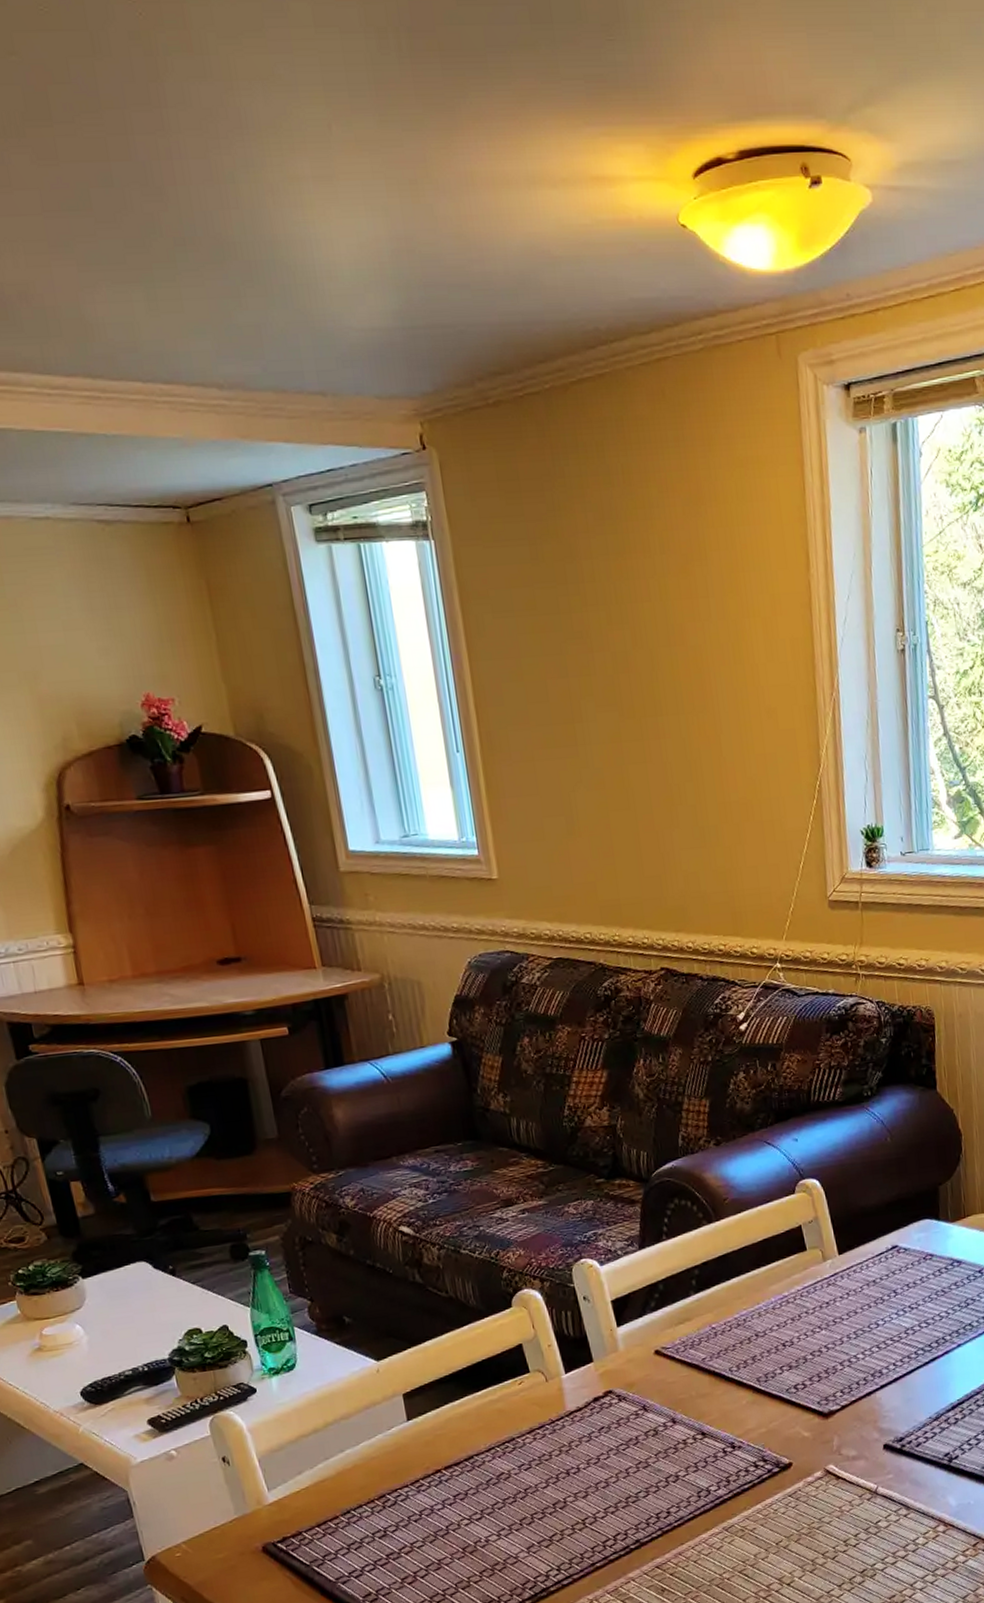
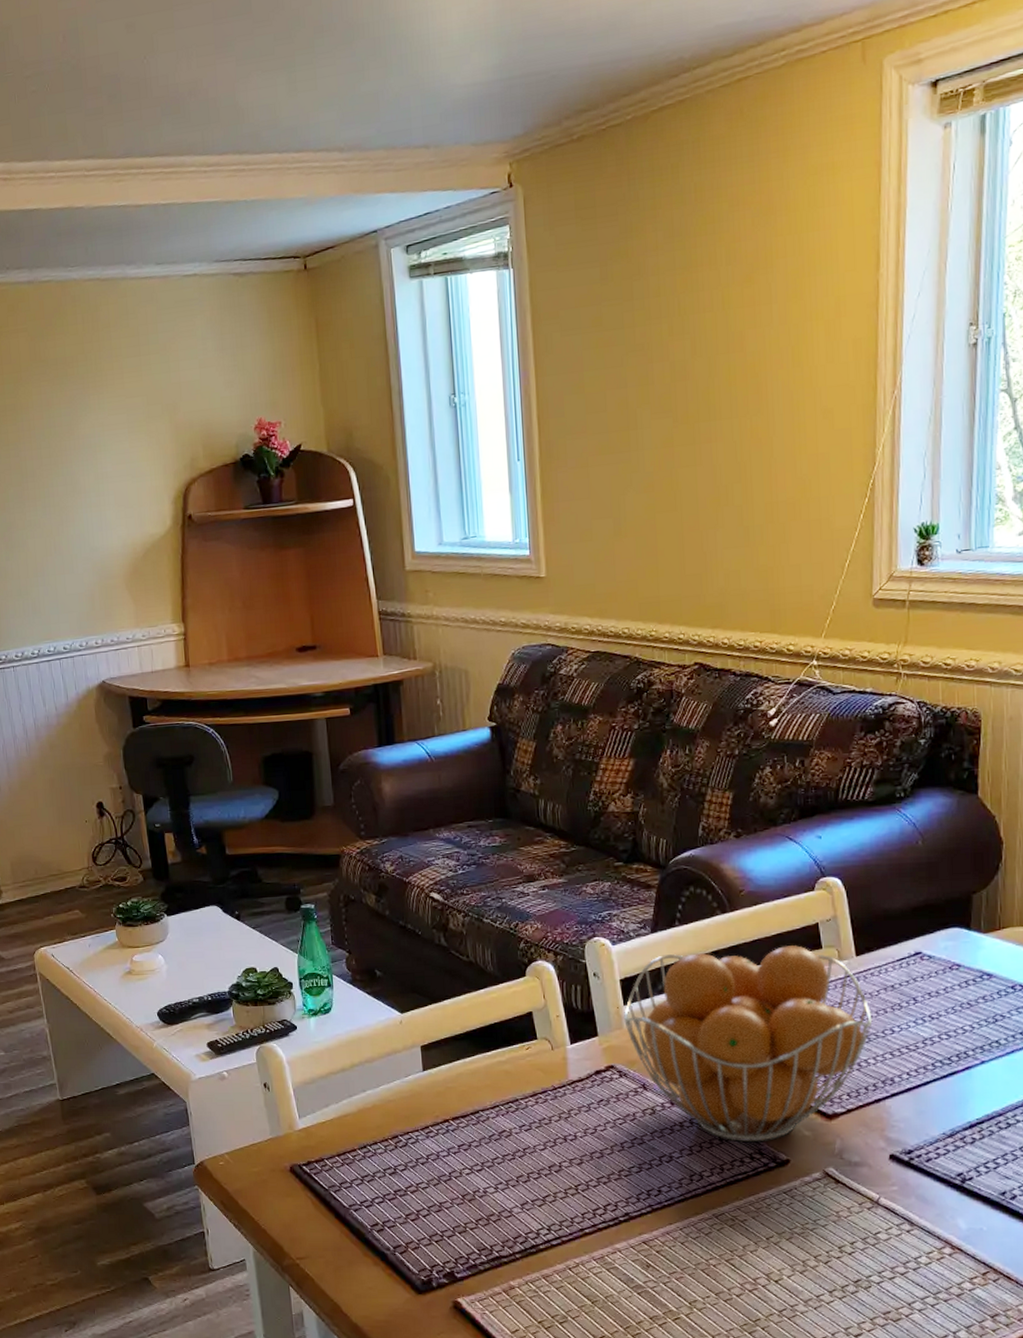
fruit basket: none [617,1249,859,1452] -> present [623,945,873,1143]

